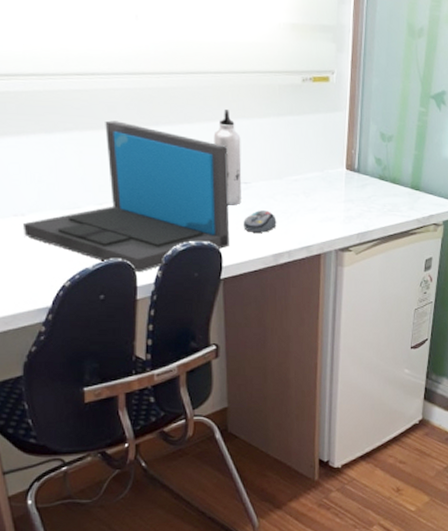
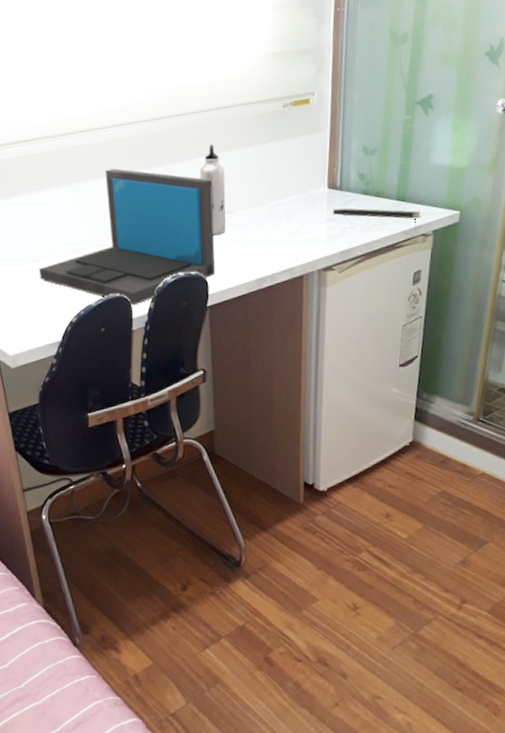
computer mouse: present [243,210,277,233] -> none [228,237,260,260]
notepad: none [350,190,433,217] -> present [332,208,421,228]

